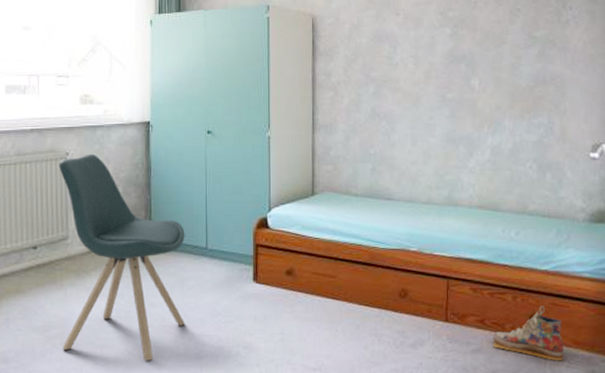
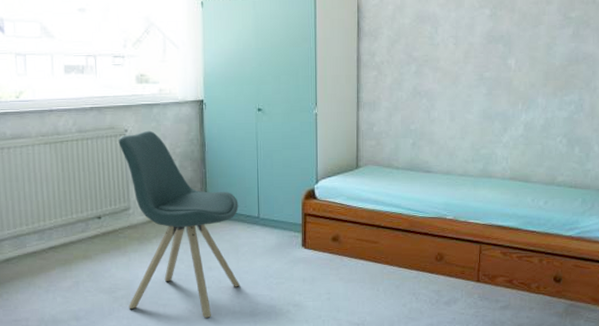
shoe: present [492,306,565,362] -> none [519,267,584,316]

